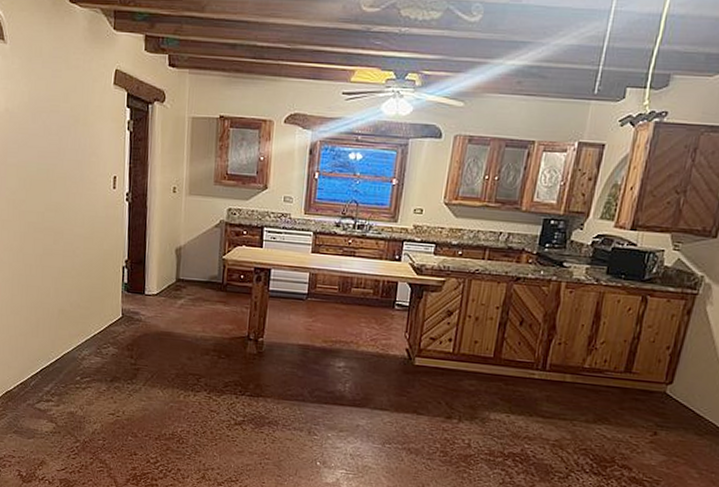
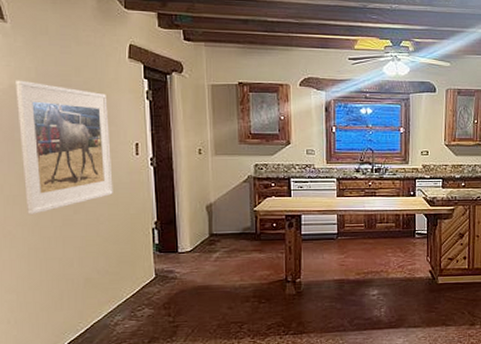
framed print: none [10,103,91,241] -> present [15,80,113,214]

